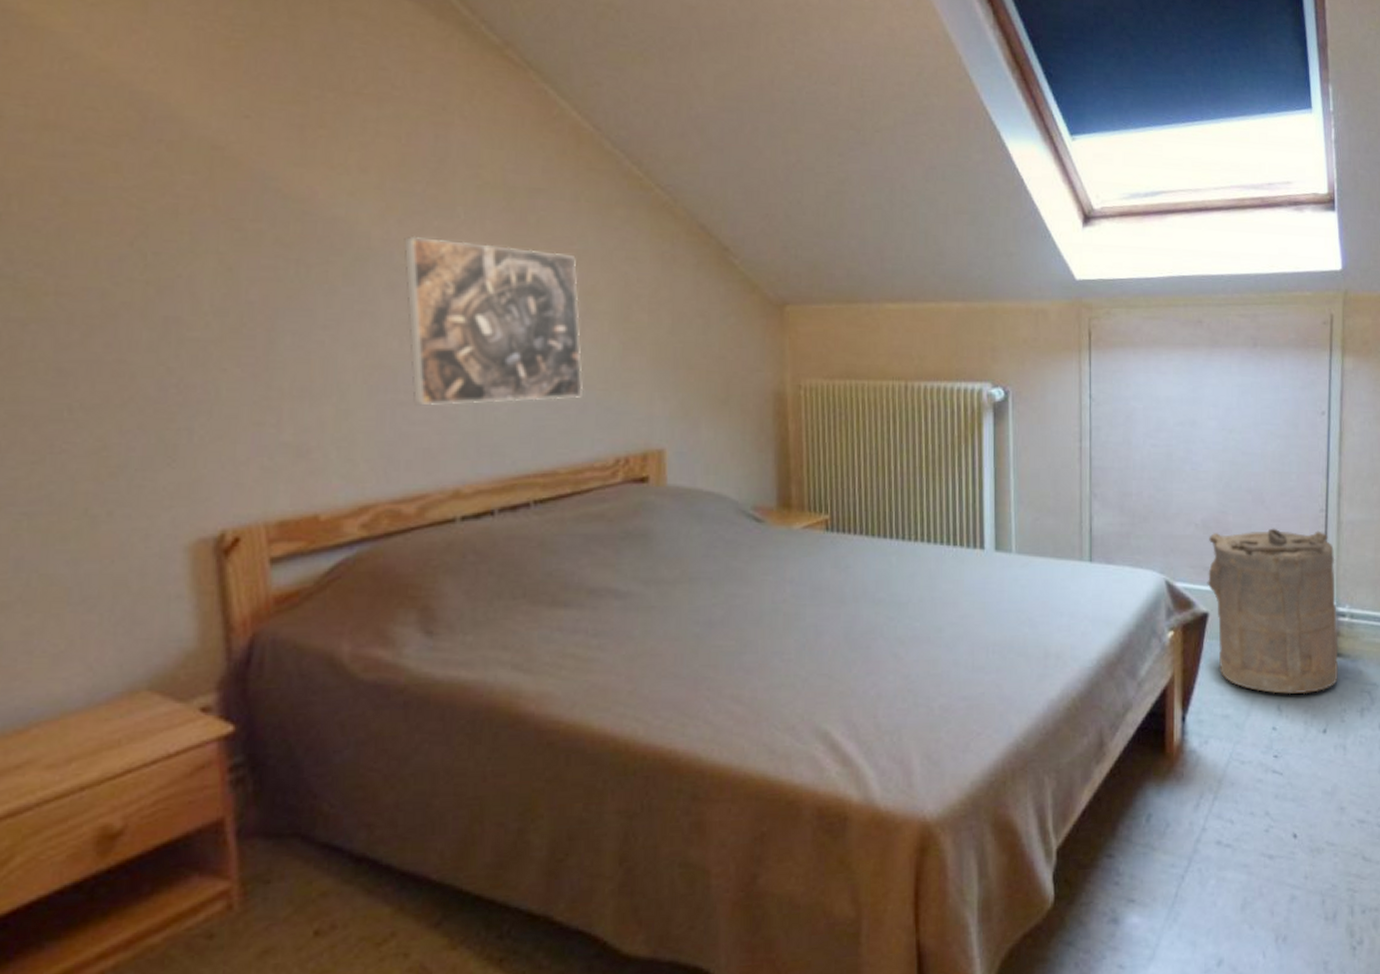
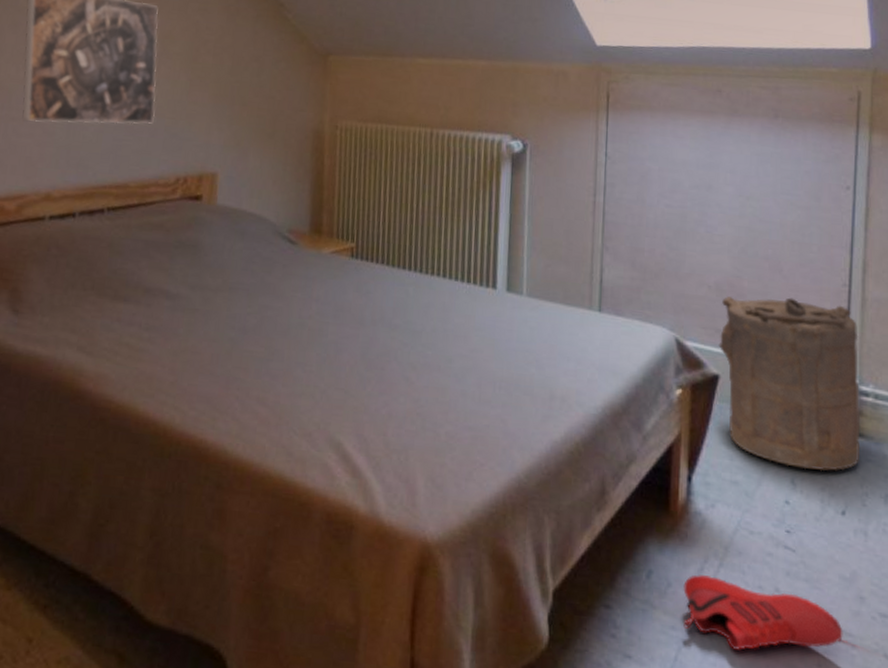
shoe: none [1181,810,1327,877] -> present [683,574,843,650]

